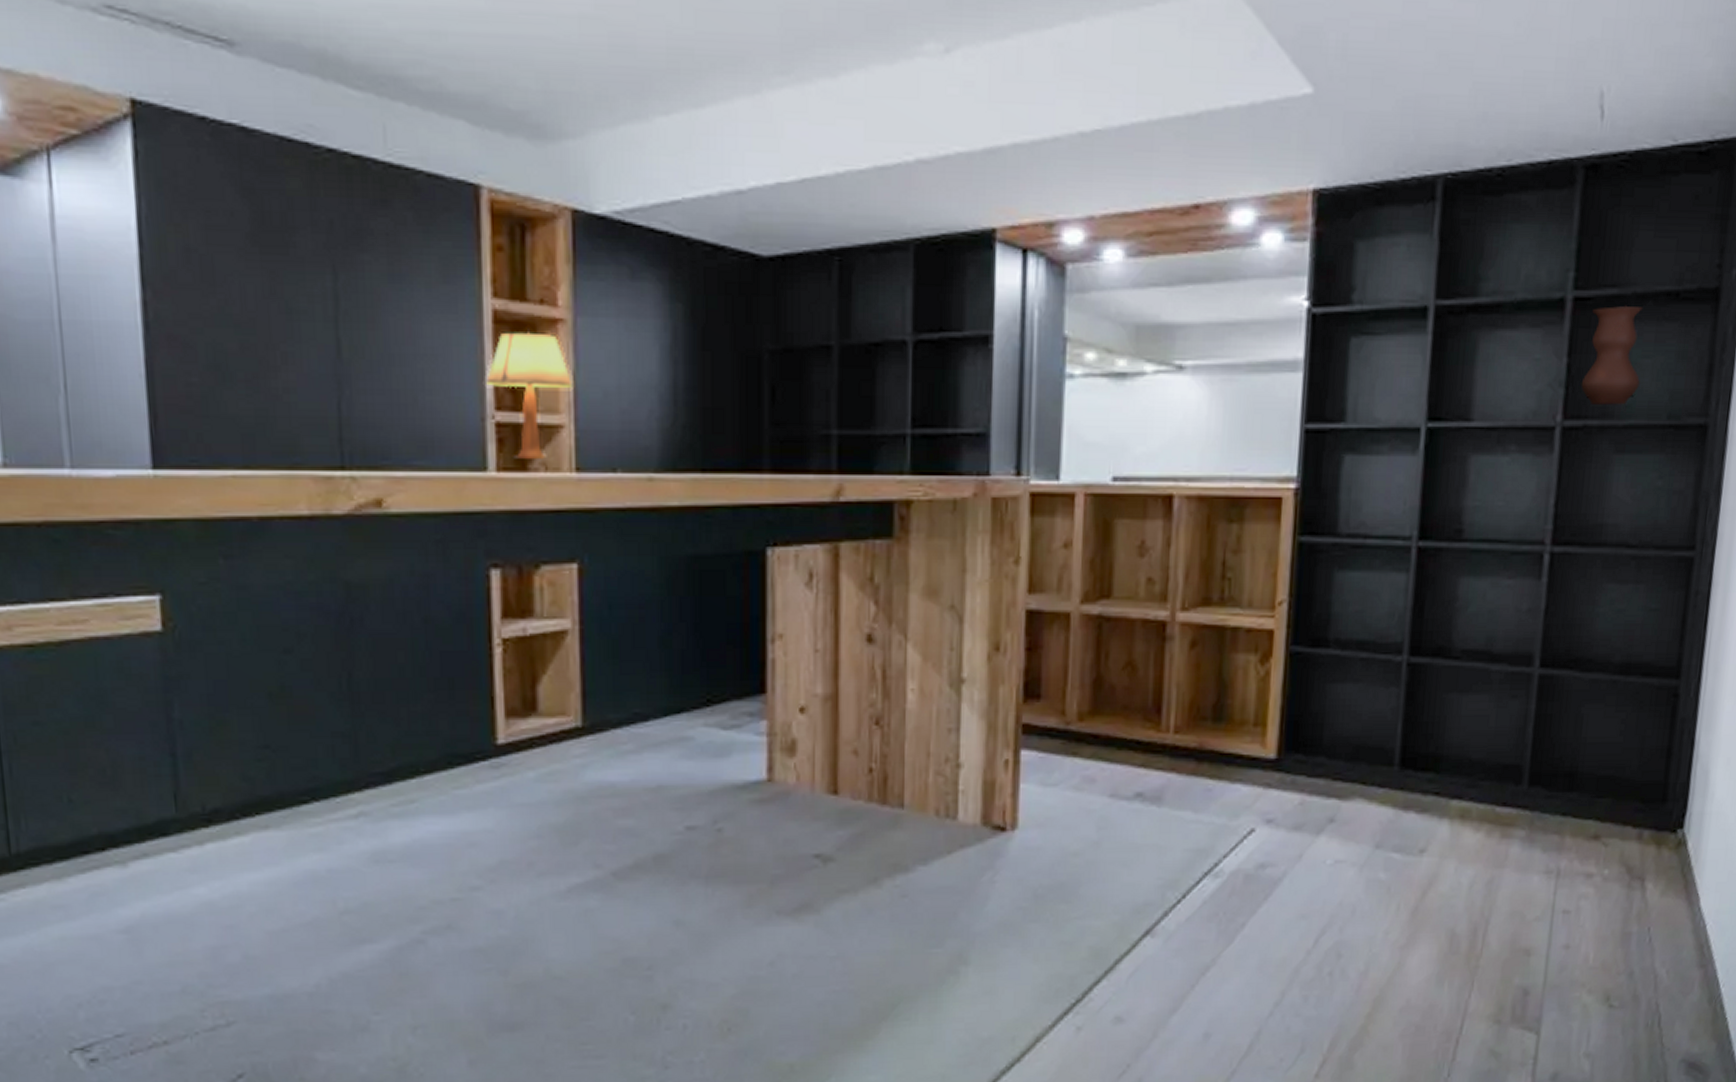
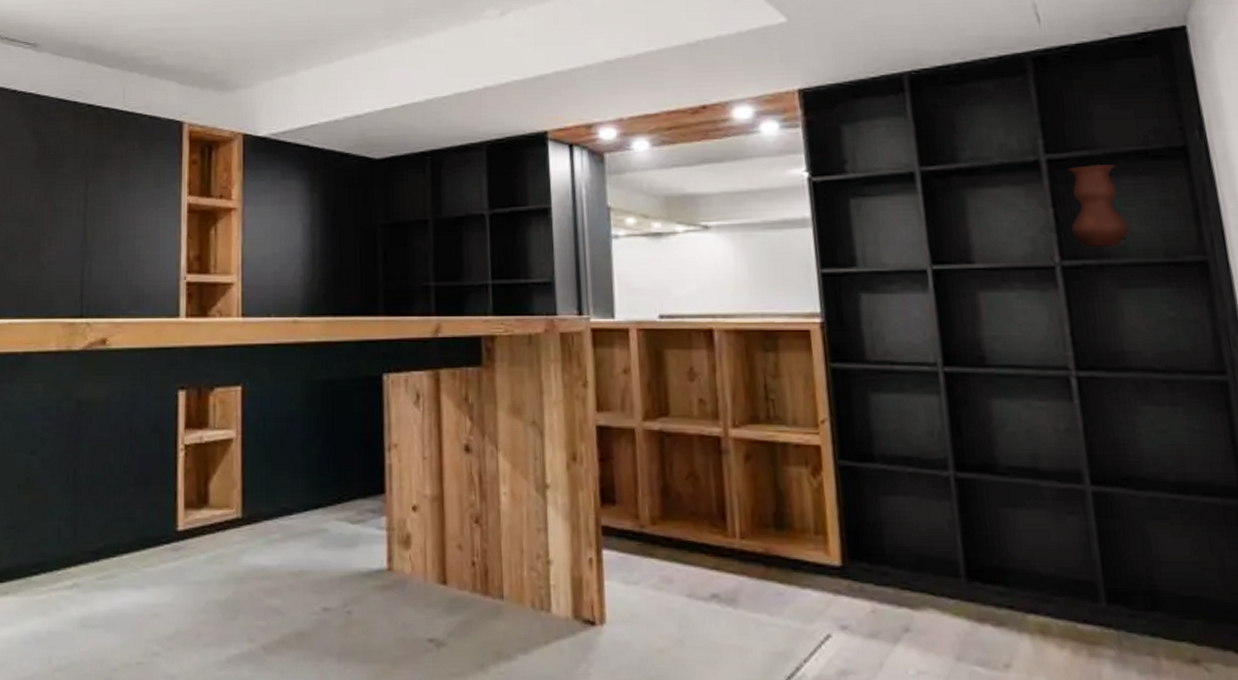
table lamp: present [484,328,573,460] -> none [180,215,241,309]

